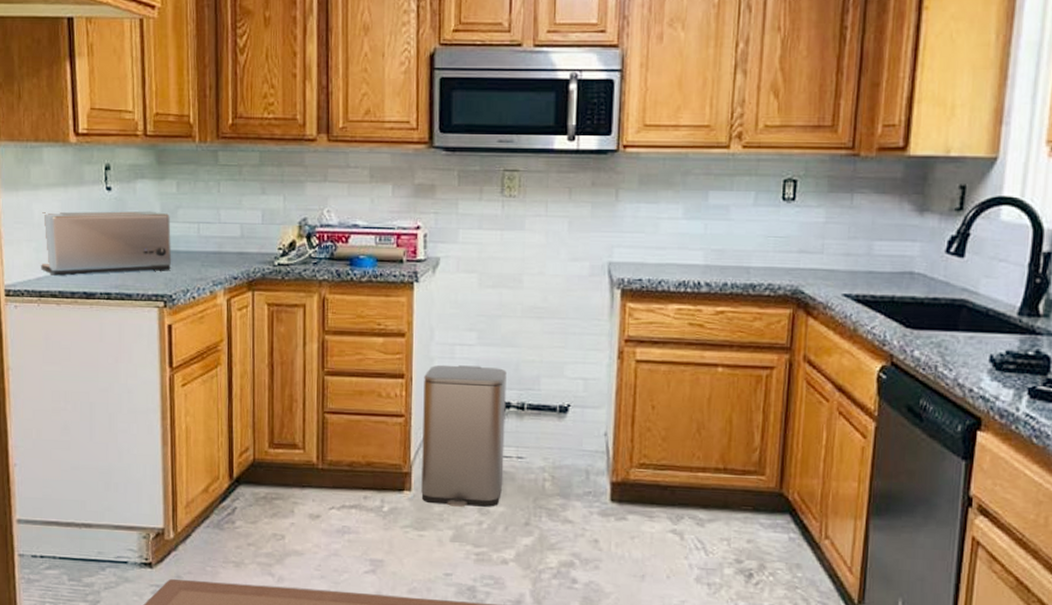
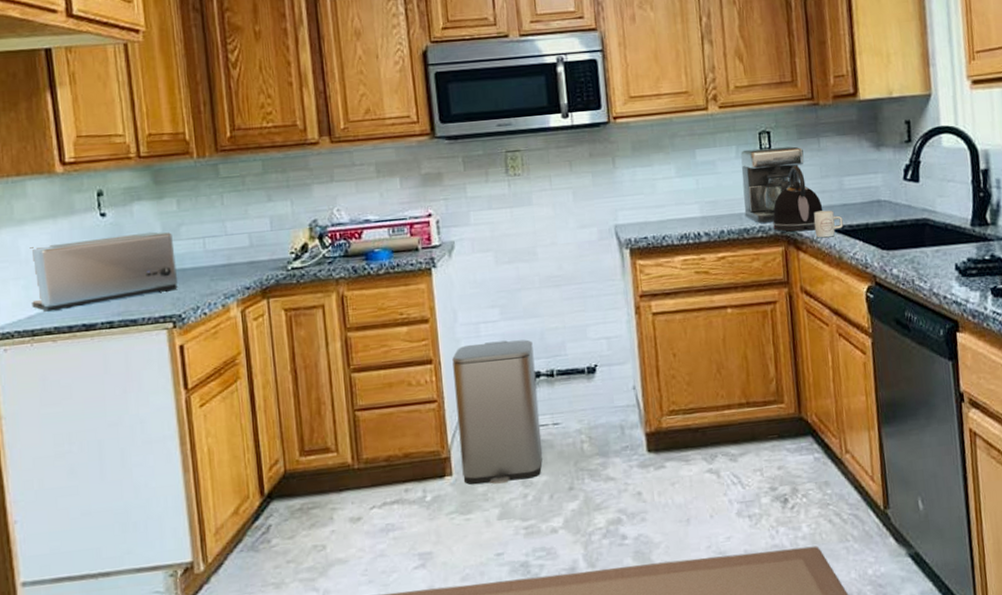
coffee maker: none [753,197,832,282] -> present [740,146,805,224]
kettle: none [782,221,845,296] -> present [772,165,823,232]
mug: none [830,275,865,306] -> present [813,210,843,238]

